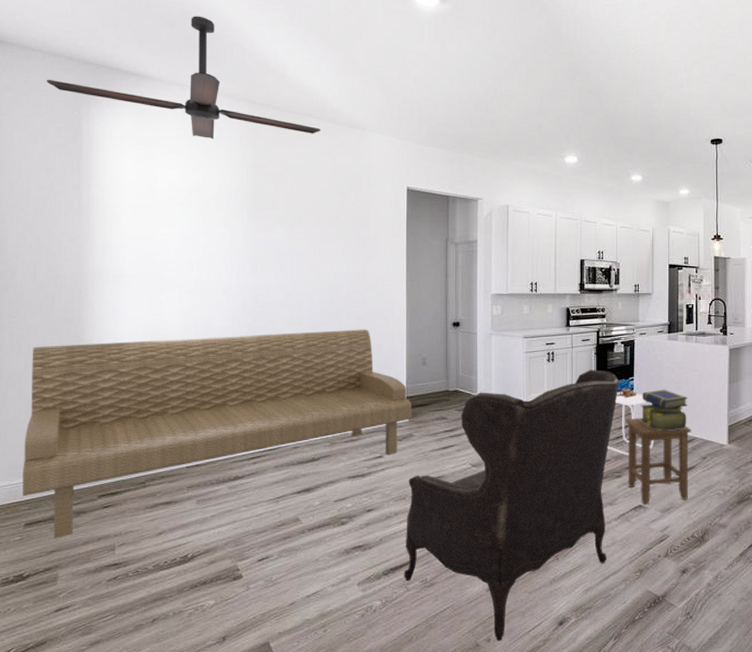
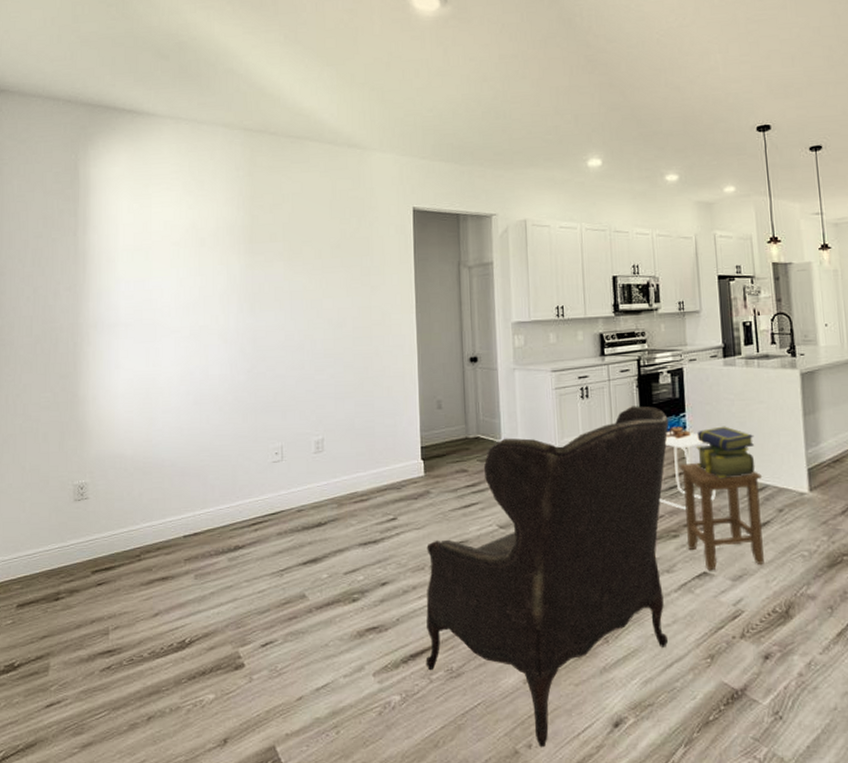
sofa: present [23,329,411,538] -> none [15,370,428,621]
ceiling fan: present [46,16,321,140] -> none [45,45,319,173]

